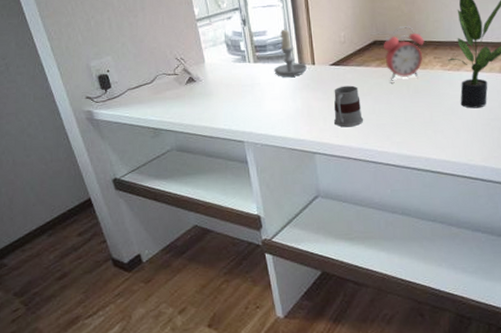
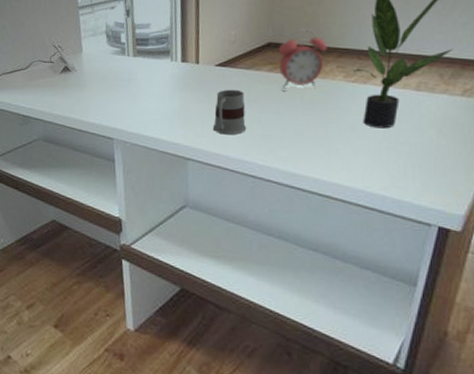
candle: present [274,27,307,77] -> none [153,21,190,75]

